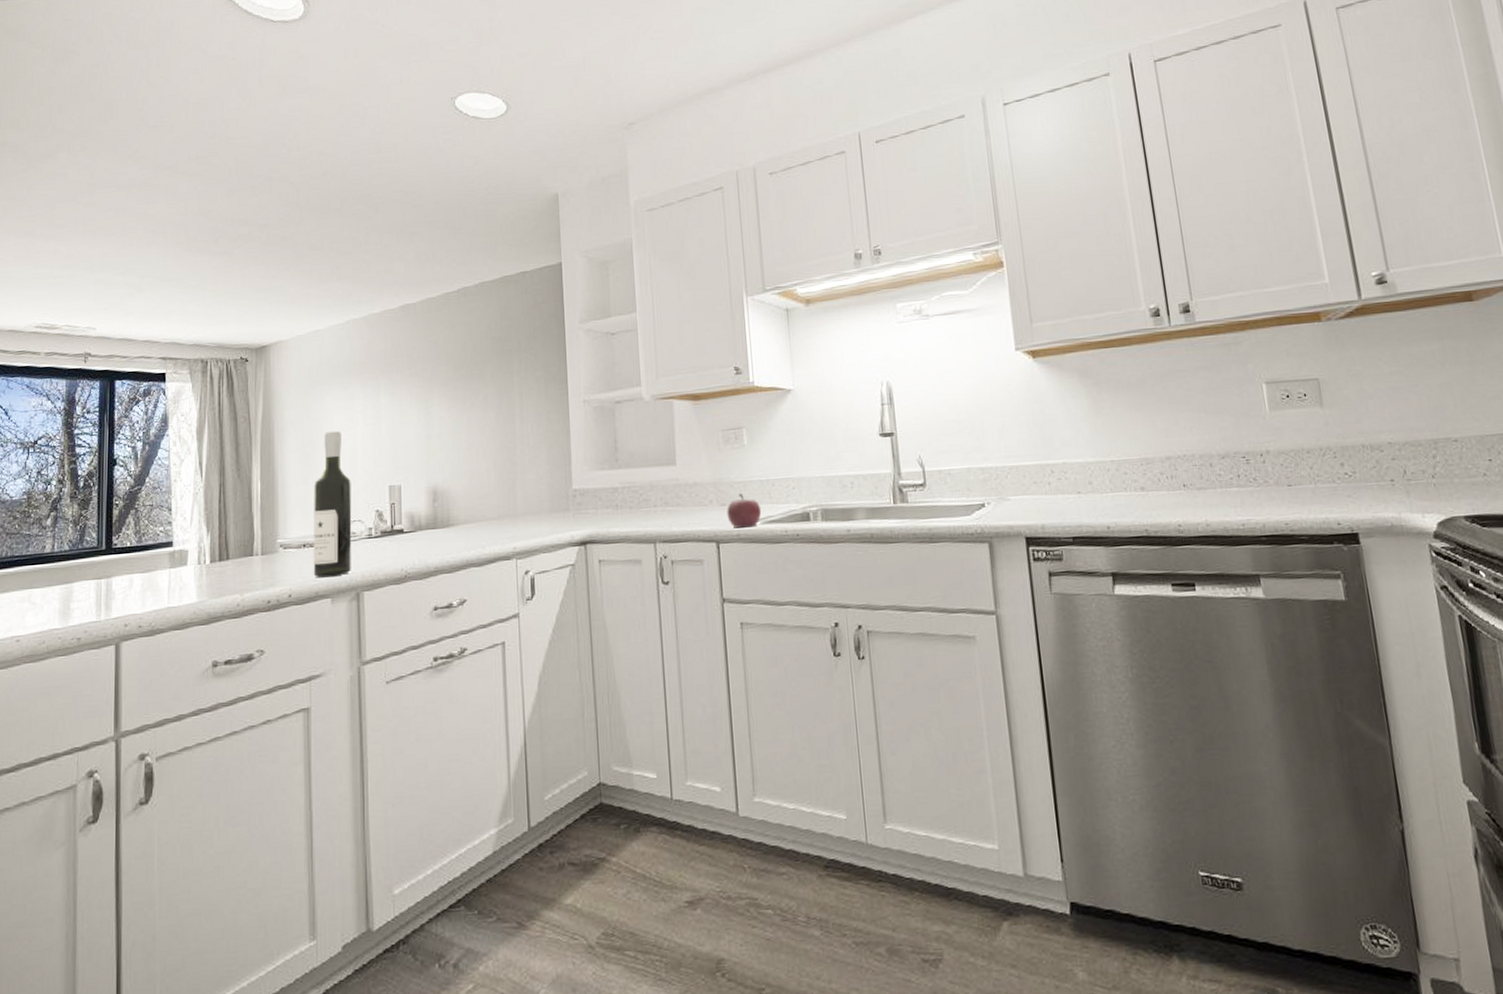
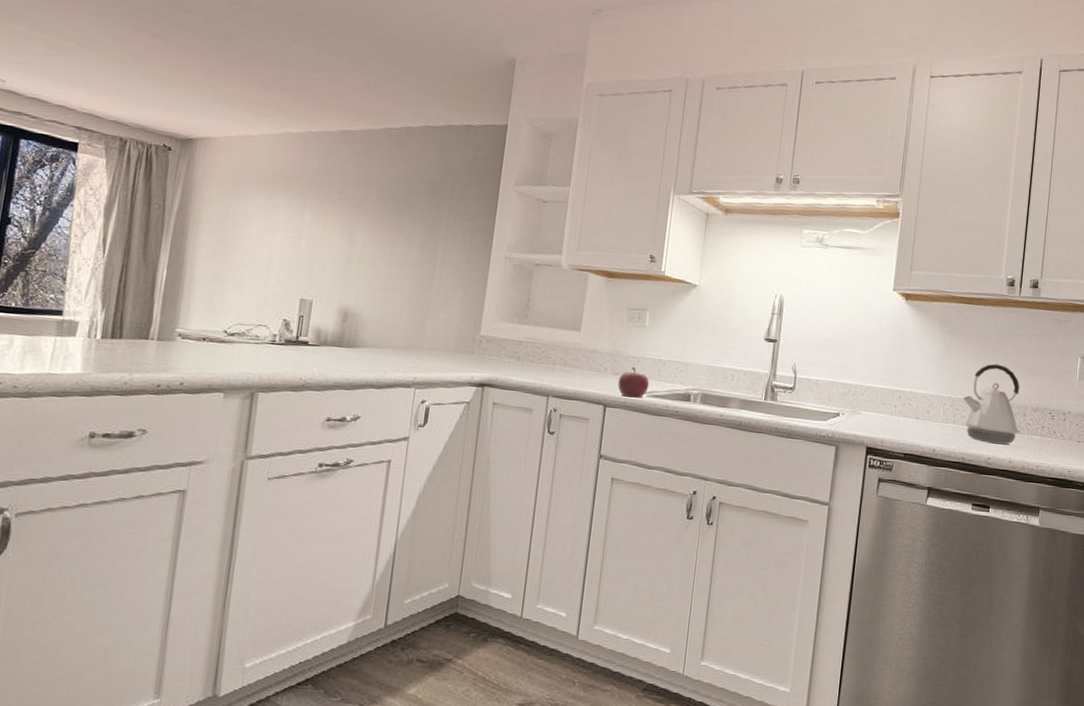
bottle: present [313,430,352,578] -> none [209,235,263,374]
kettle: none [1129,410,1211,507] -> present [963,364,1020,445]

